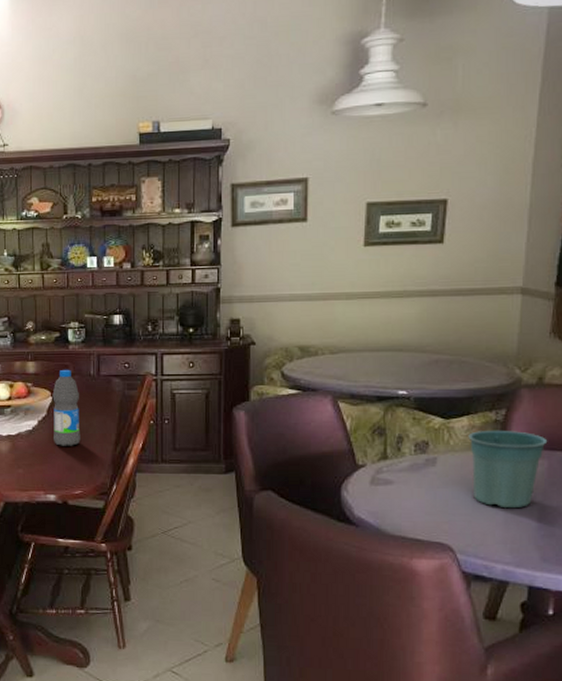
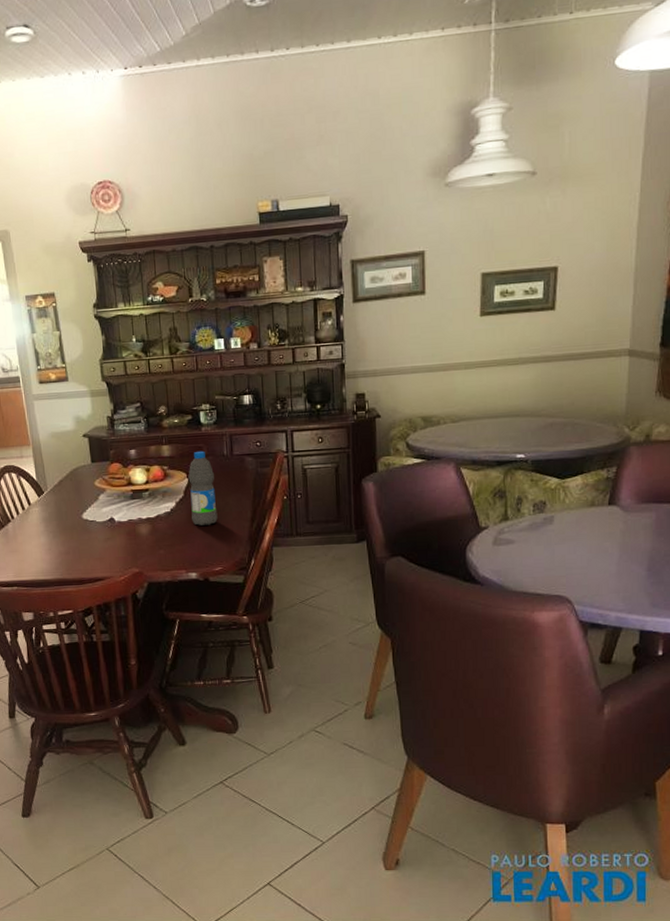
flower pot: present [468,430,548,508] -> none [582,486,655,559]

